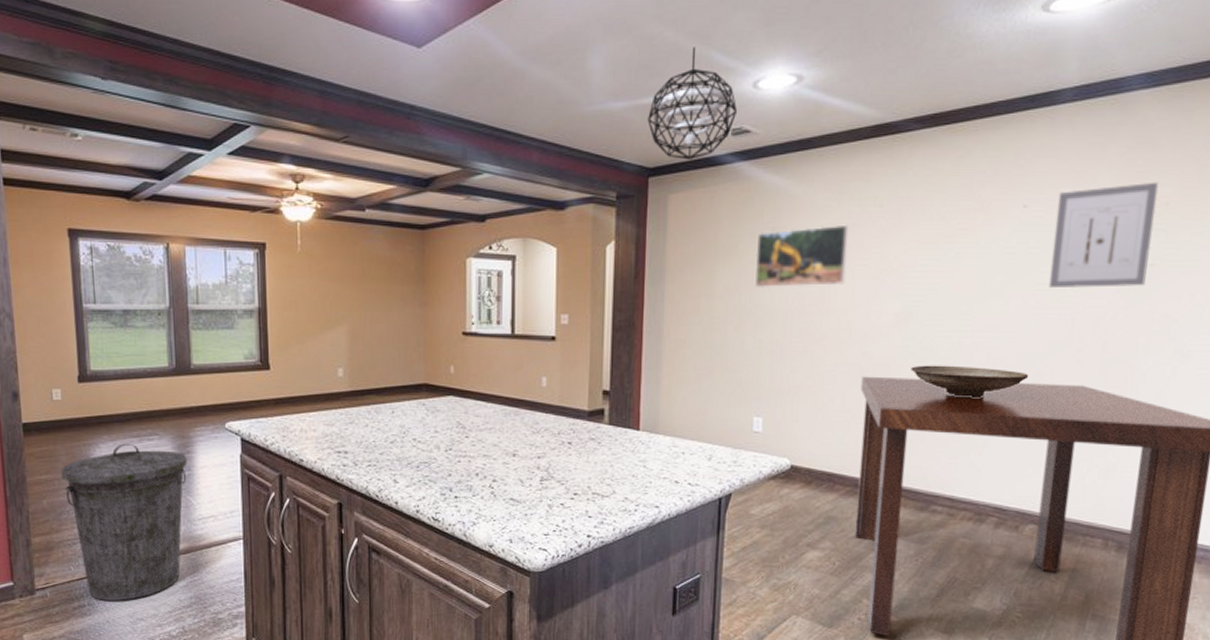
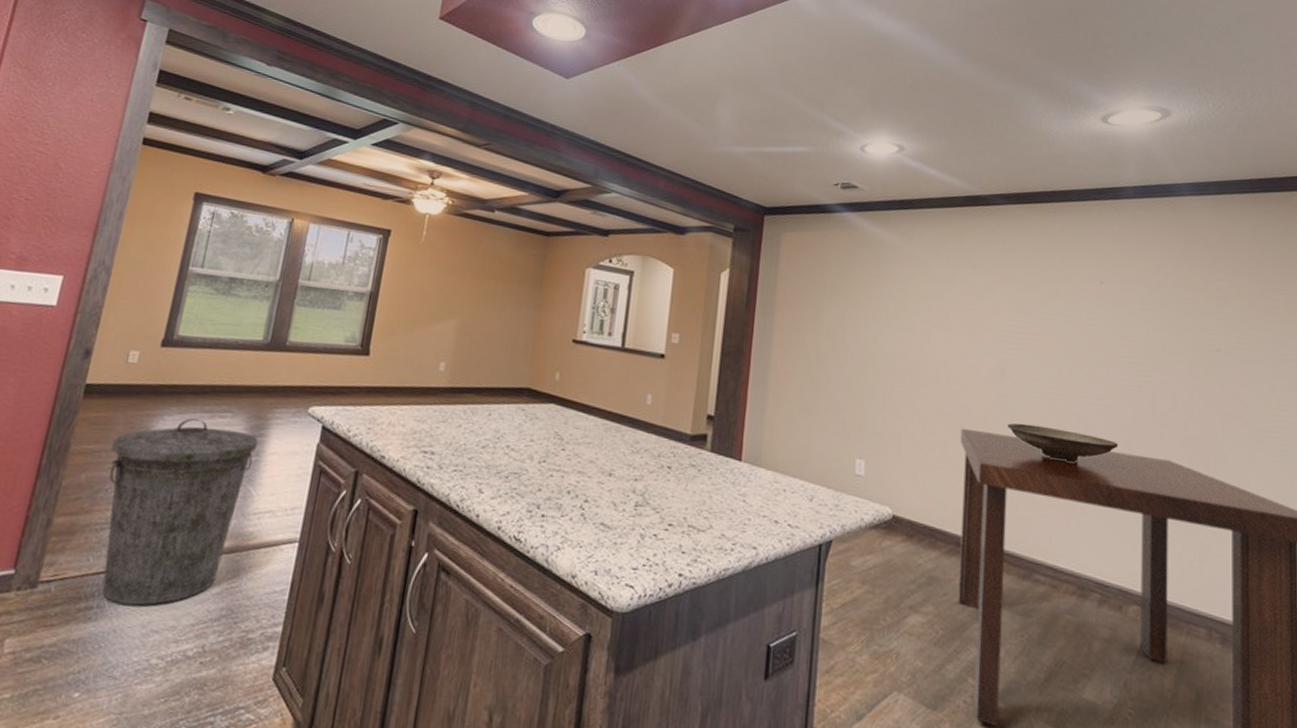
pendant light: present [648,47,738,159] -> none [766,111,847,205]
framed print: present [755,224,849,289] -> none [860,277,946,336]
wall art: present [1048,182,1158,288] -> none [1129,274,1214,369]

